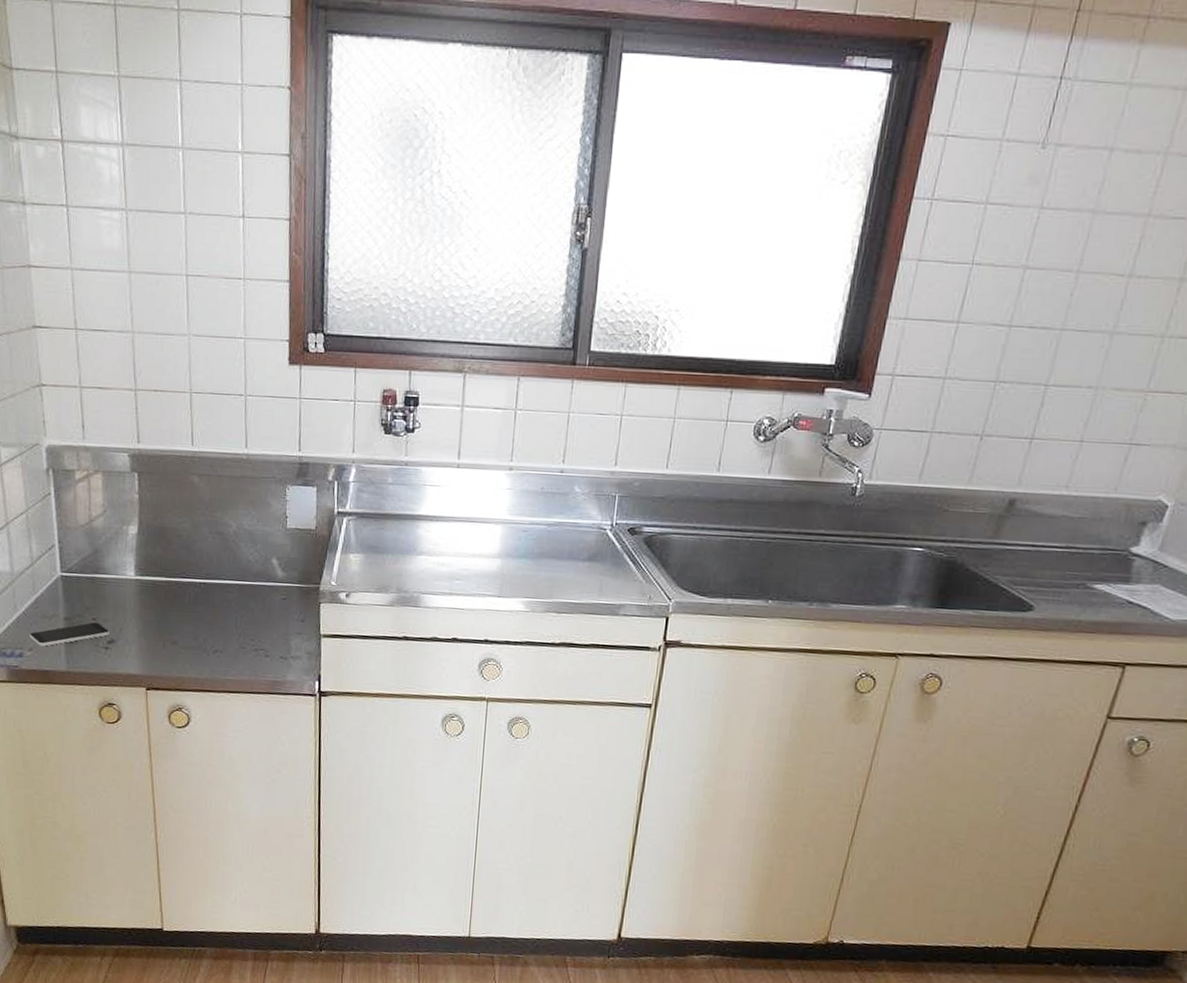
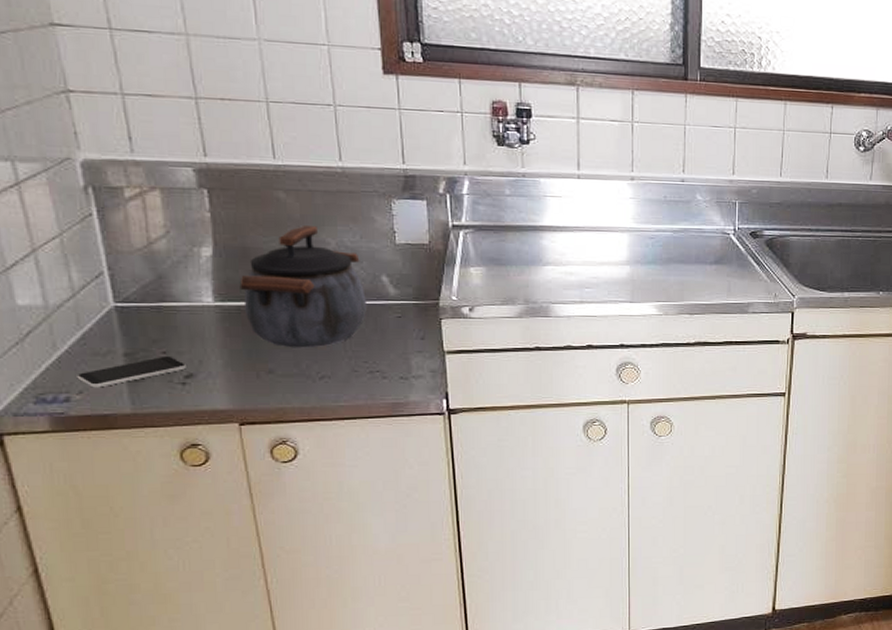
kettle: none [156,508,258,623] -> present [239,226,368,348]

